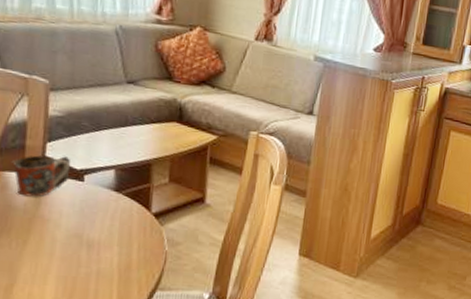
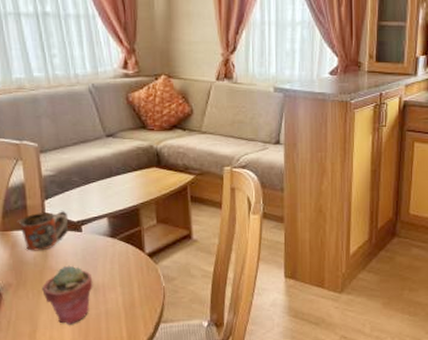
potted succulent: none [28,216,88,282] -> present [42,265,93,325]

